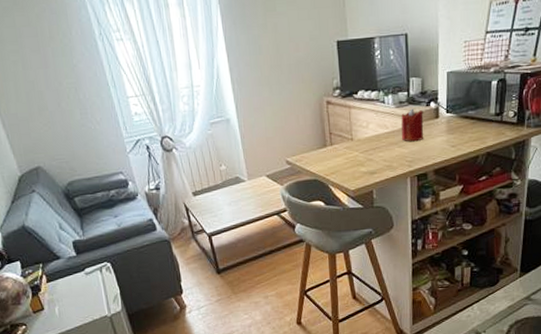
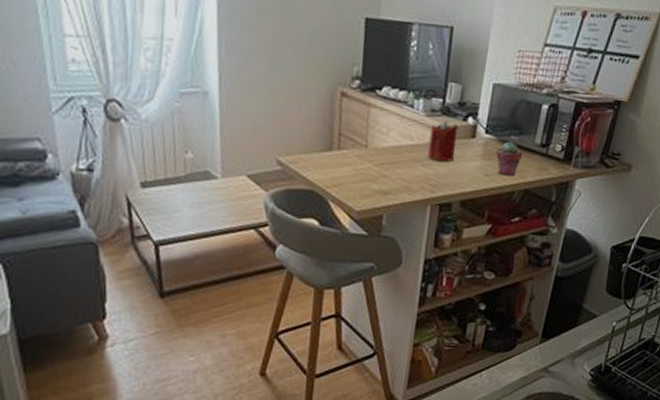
potted succulent: none [458,116,481,145] -> present [496,141,523,177]

